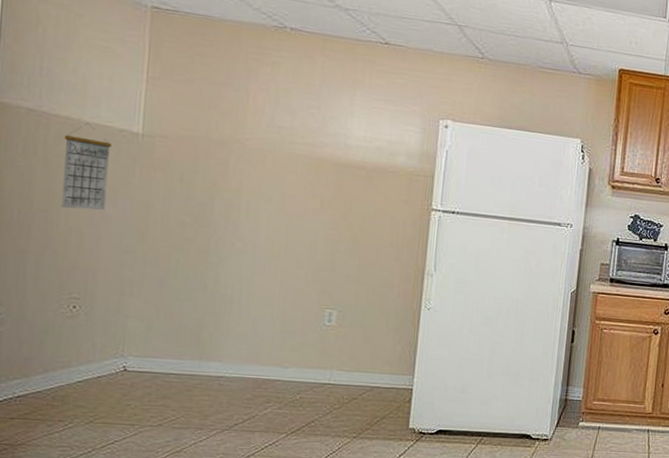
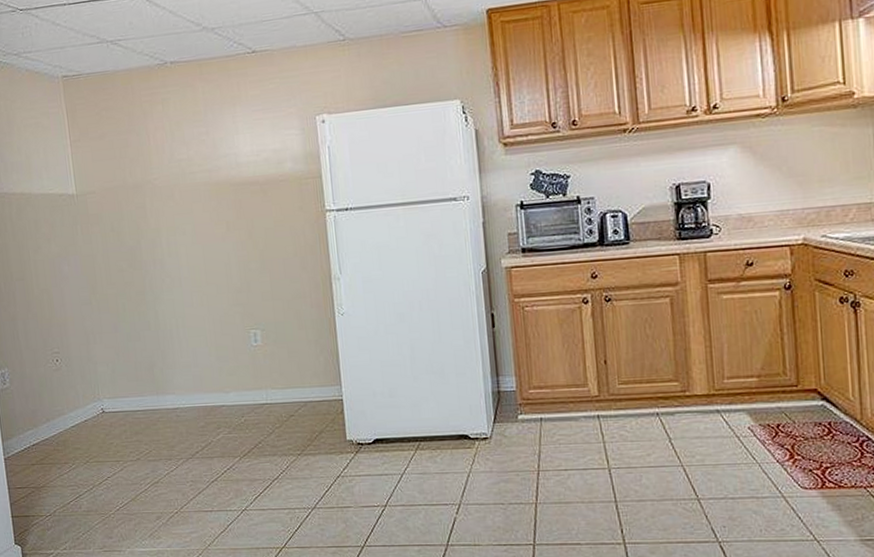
calendar: present [62,122,111,210] -> none [22,194,62,274]

